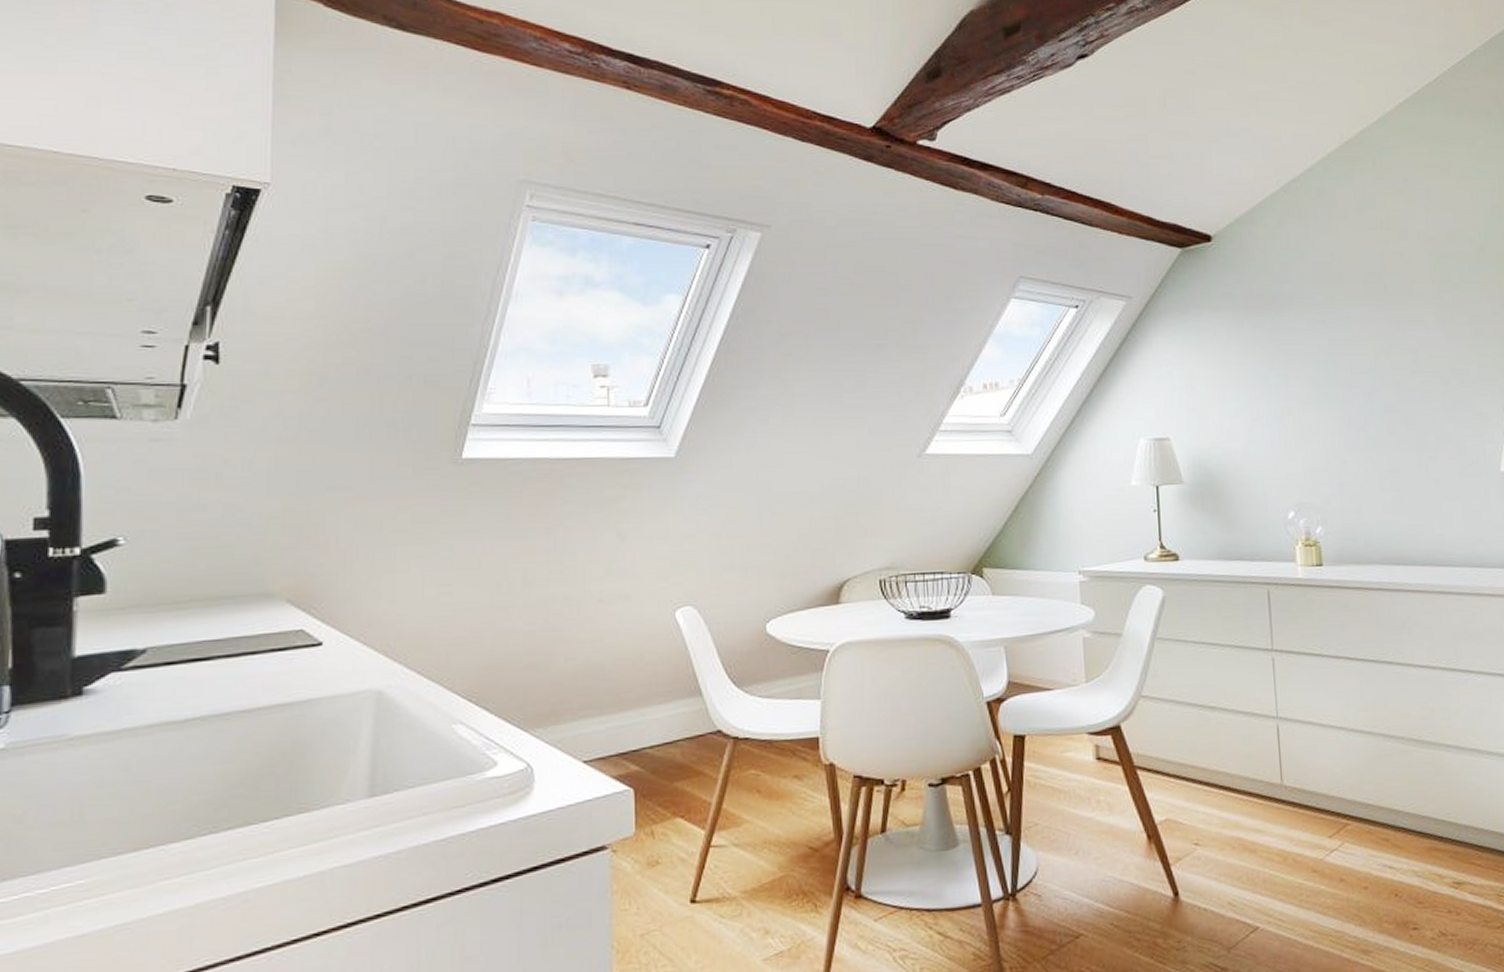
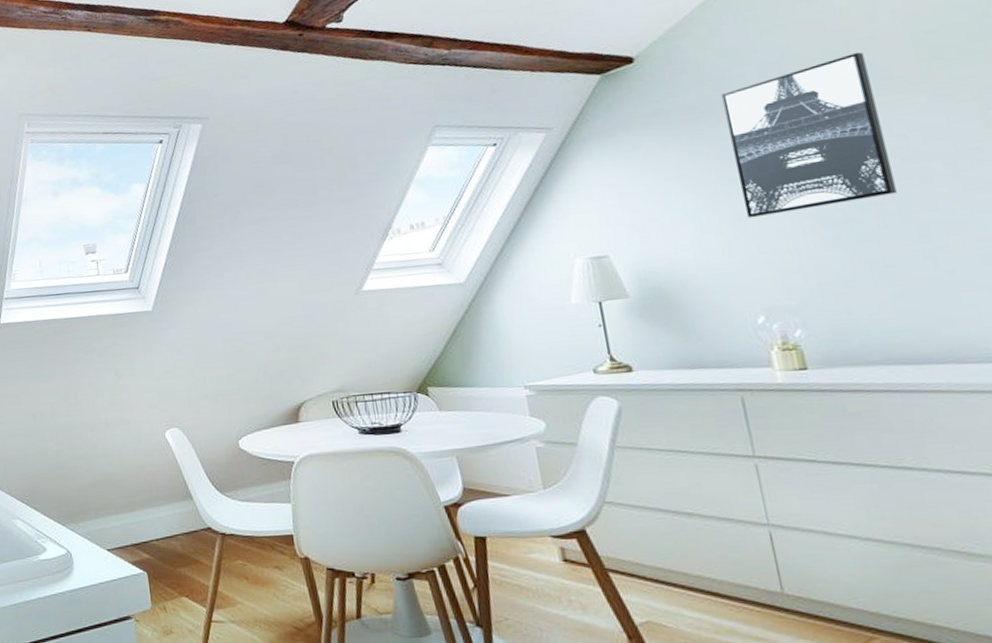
wall art: none [1281,265,1406,414] -> present [722,52,897,219]

